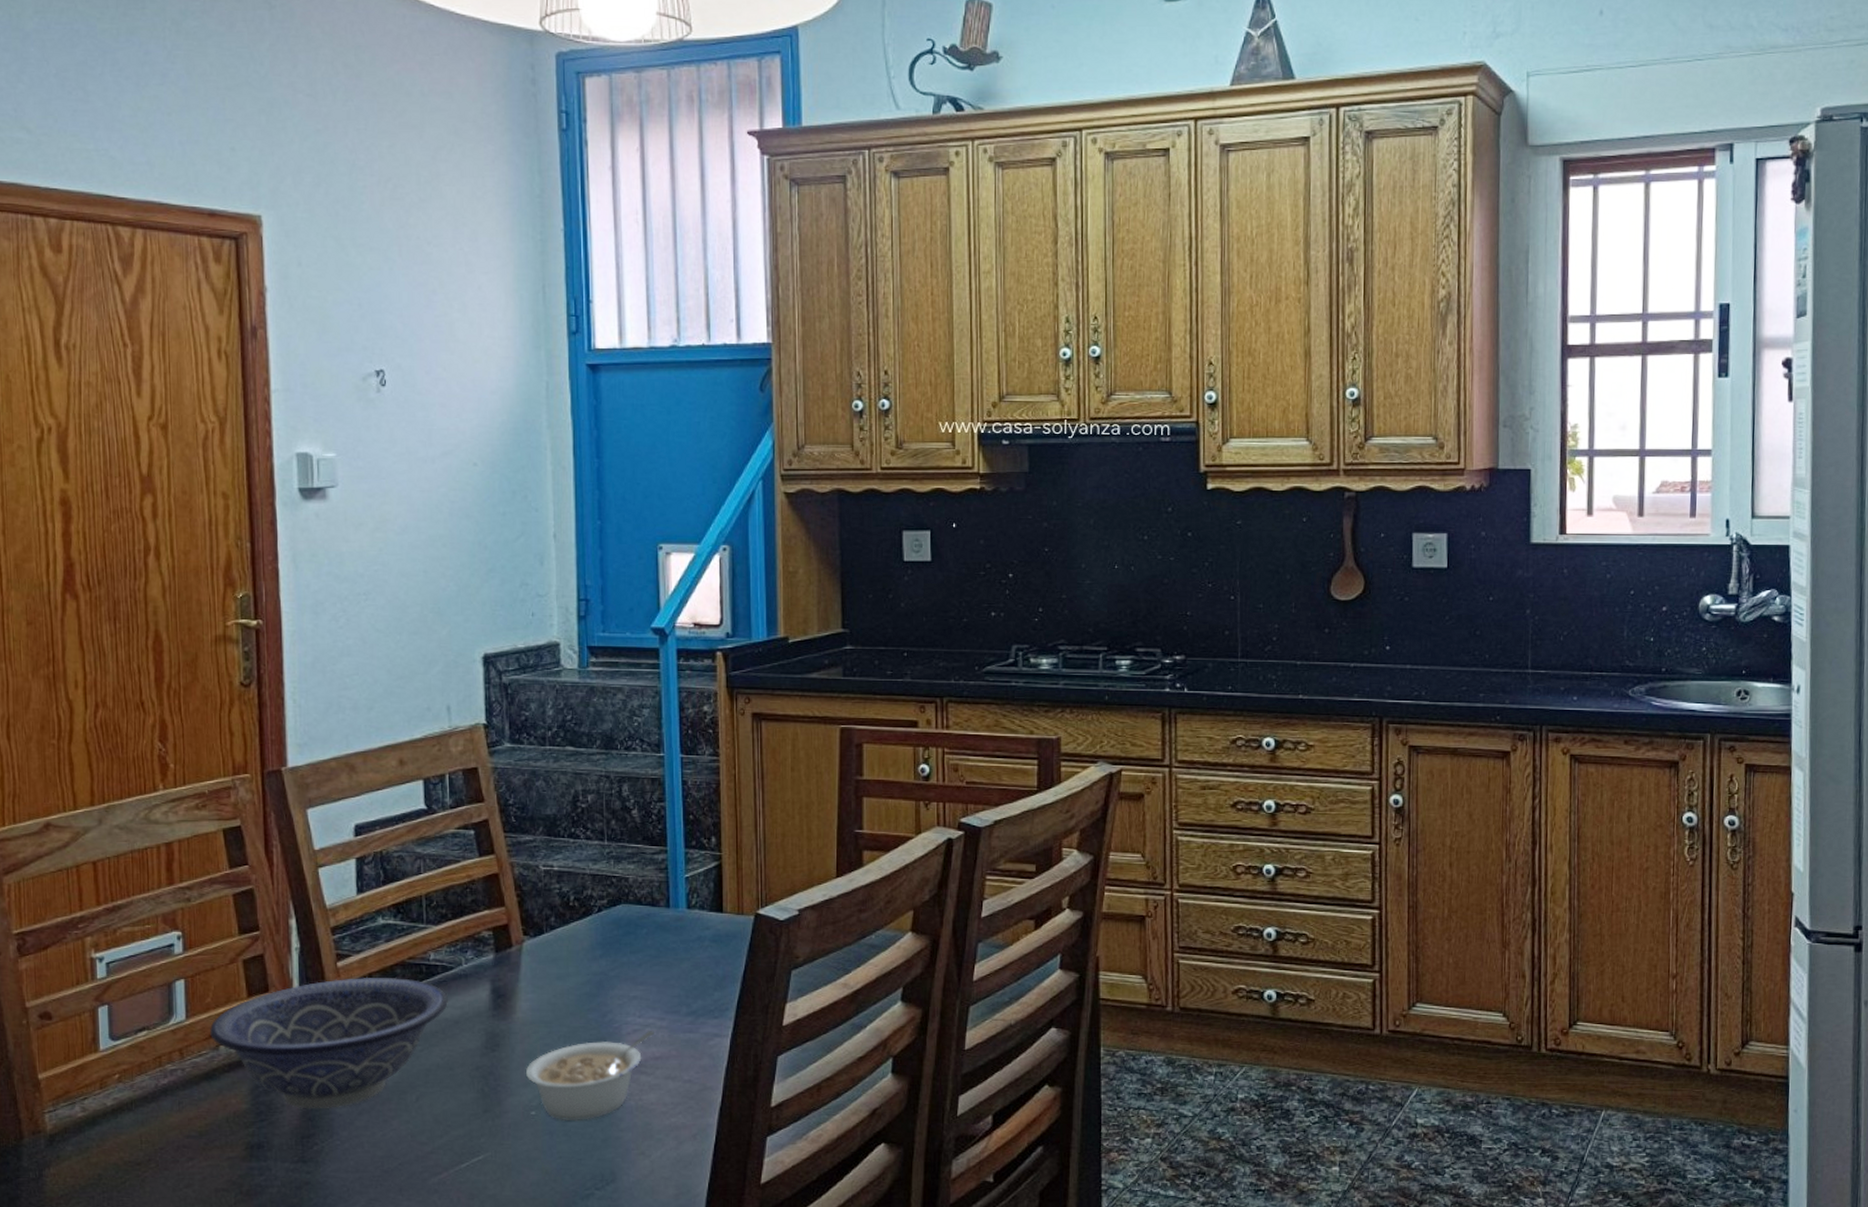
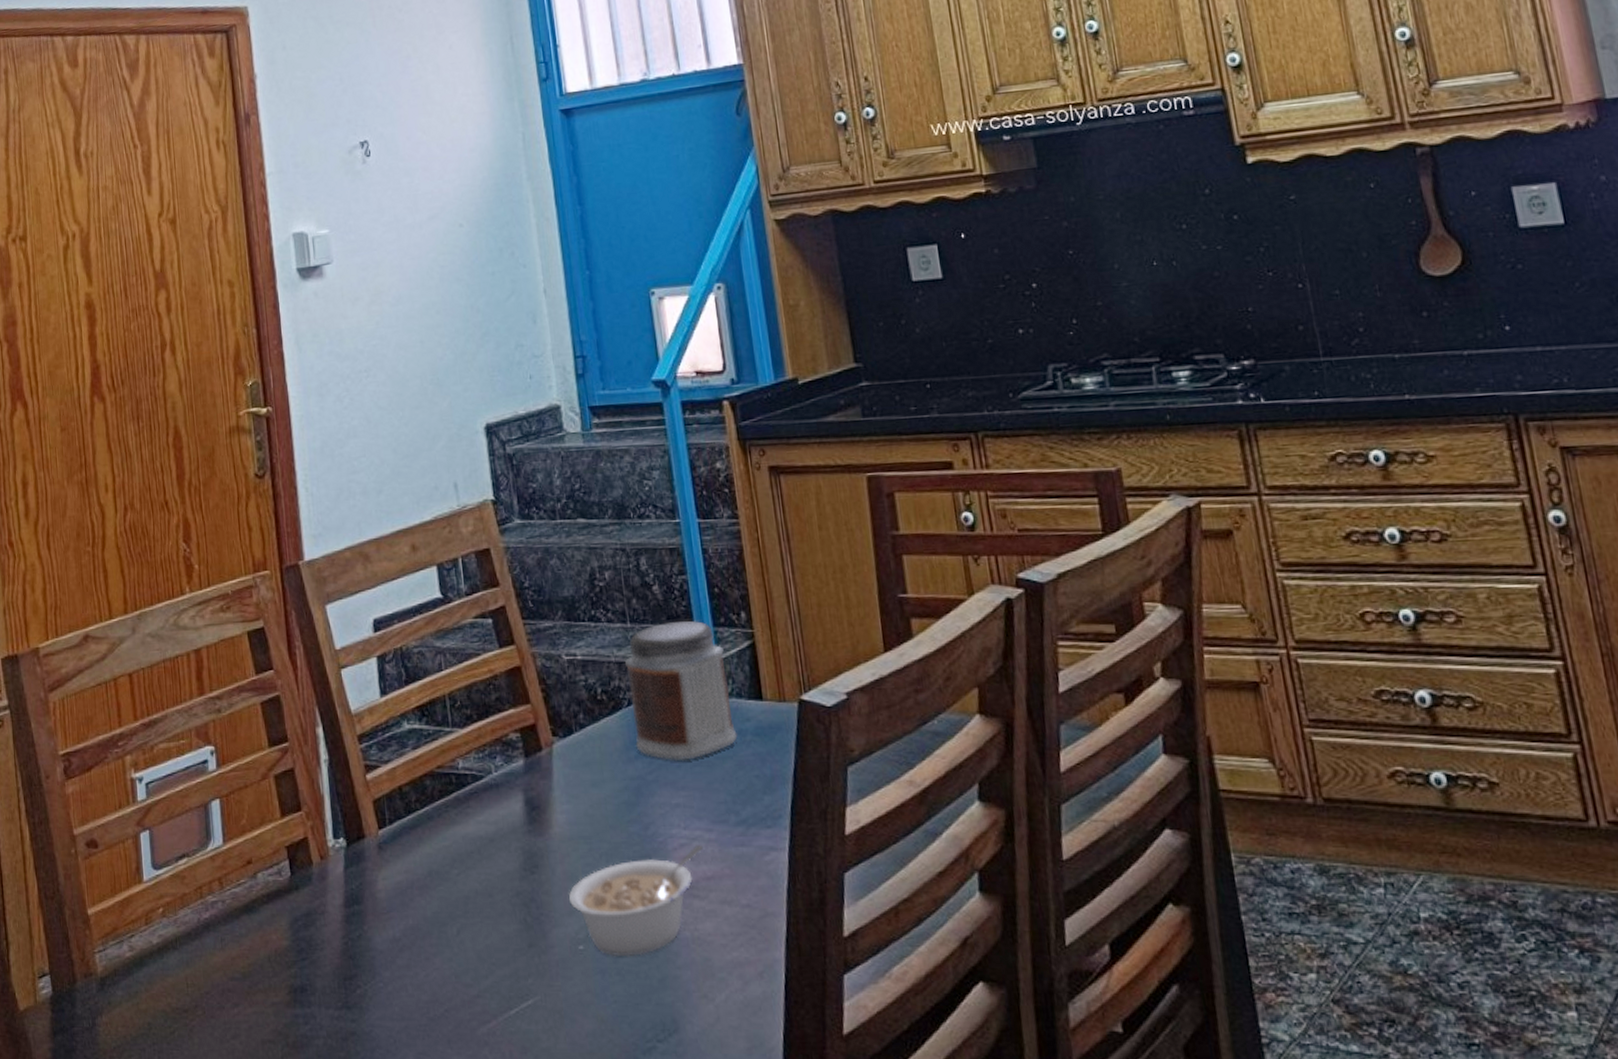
decorative bowl: present [210,976,448,1109] -> none [247,789,481,946]
jar: none [598,841,696,961] -> present [624,620,738,762]

